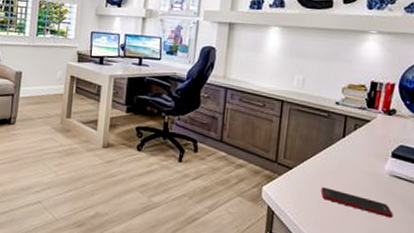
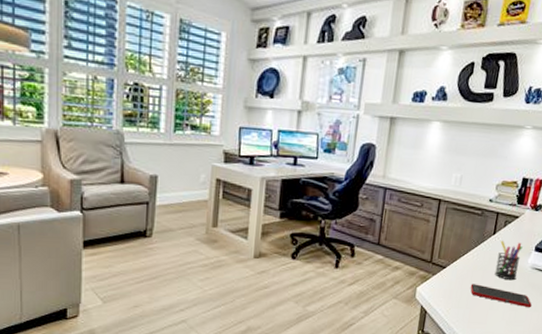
pen holder: none [347,143,377,187] -> present [494,240,523,281]

